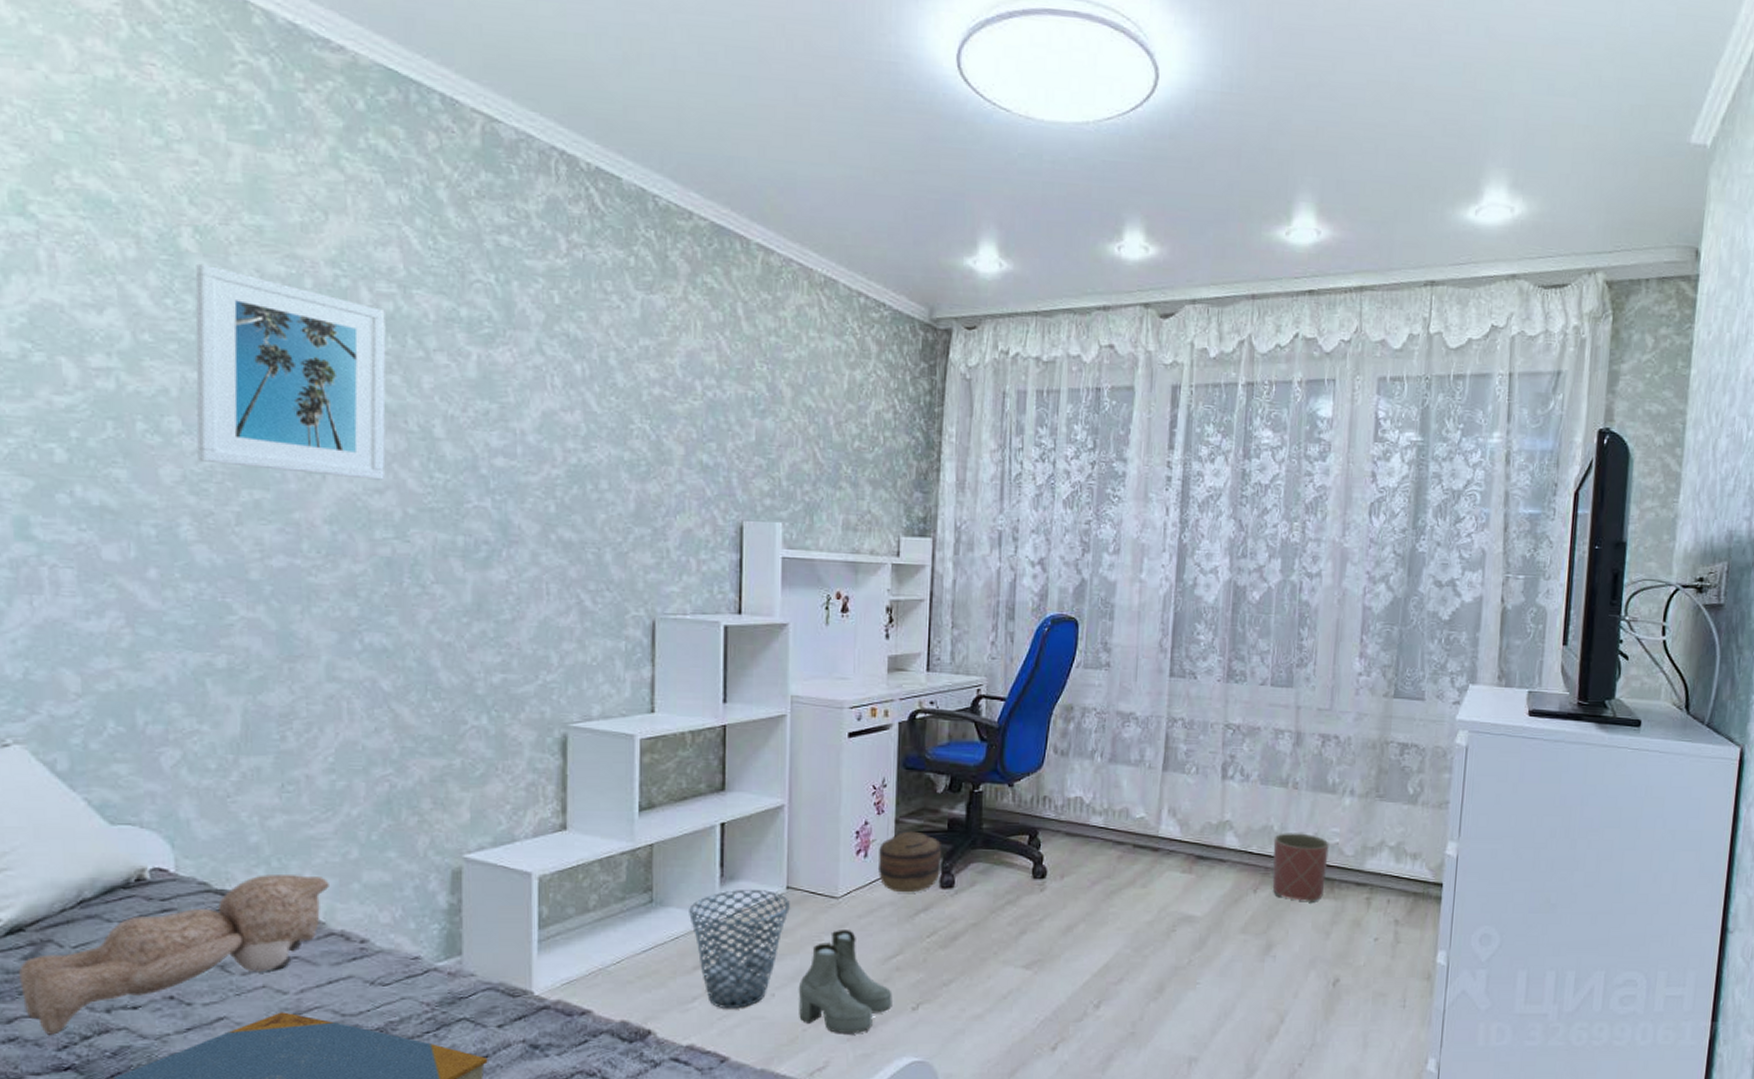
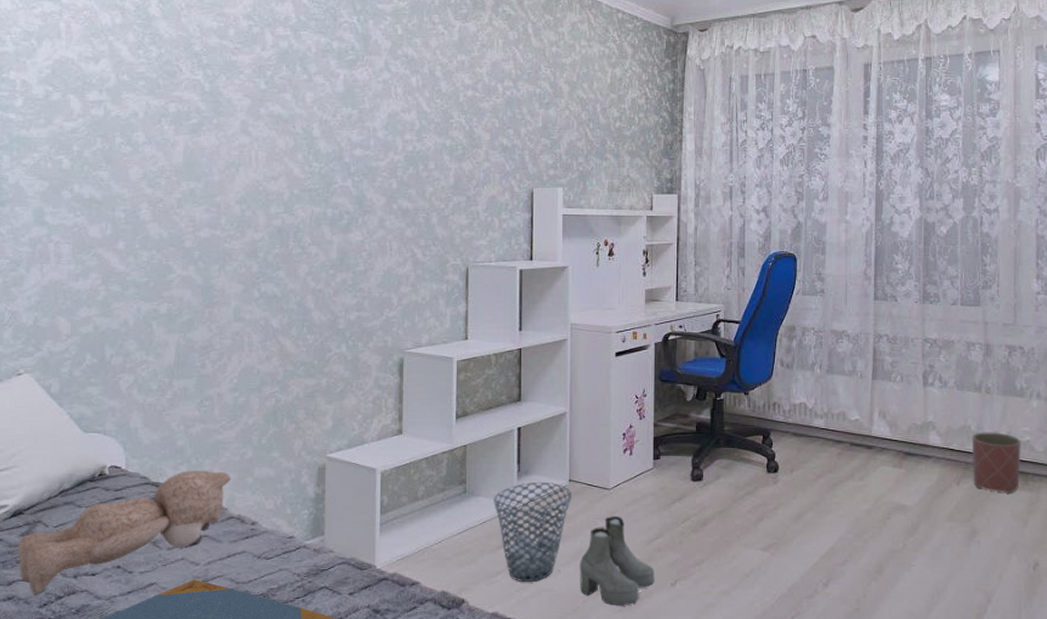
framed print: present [195,263,386,480] -> none [154,24,282,170]
basket: present [879,831,942,893] -> none [642,433,692,485]

